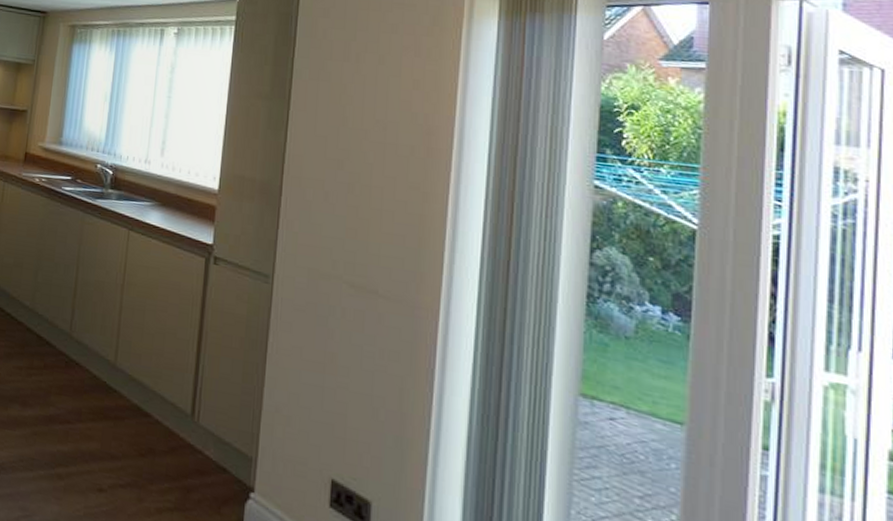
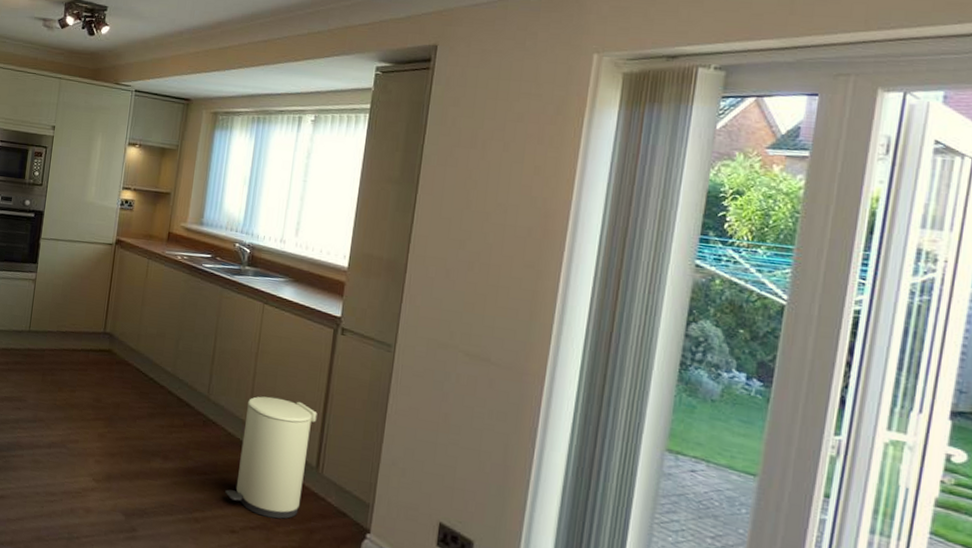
pedal bin: none [91,333,191,476] -> present [225,396,317,519]

